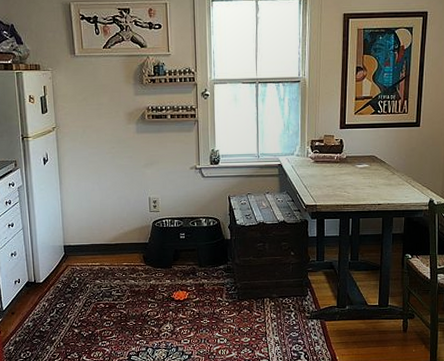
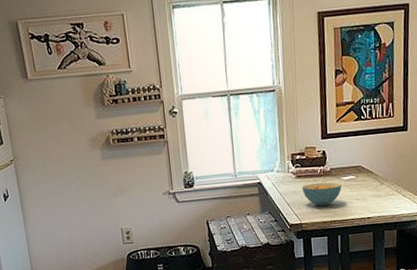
cereal bowl: none [319,169,356,190] -> present [302,182,342,206]

